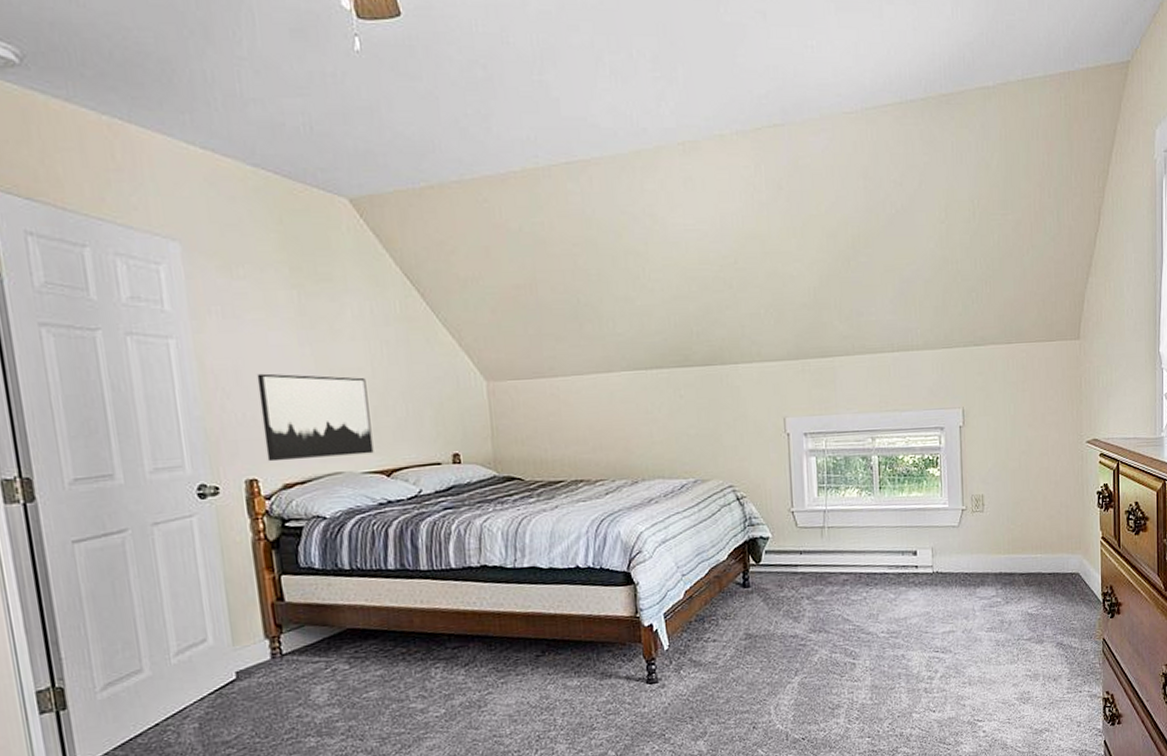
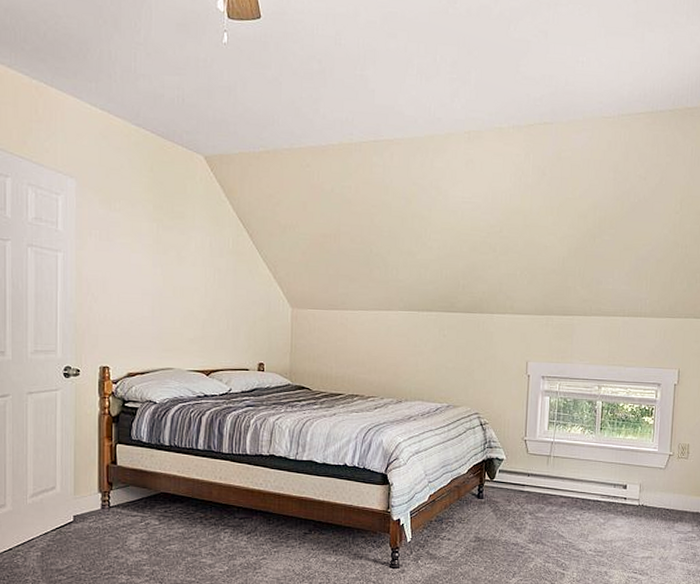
wall art: present [257,373,374,462] -> none [118,285,199,356]

